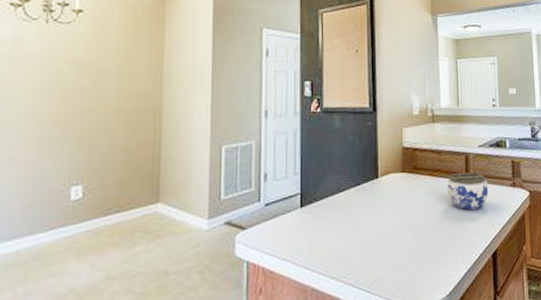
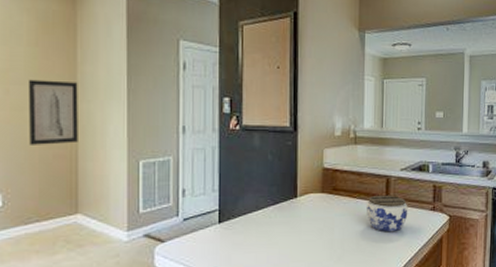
wall art: none [114,70,164,134] -> present [28,79,78,145]

